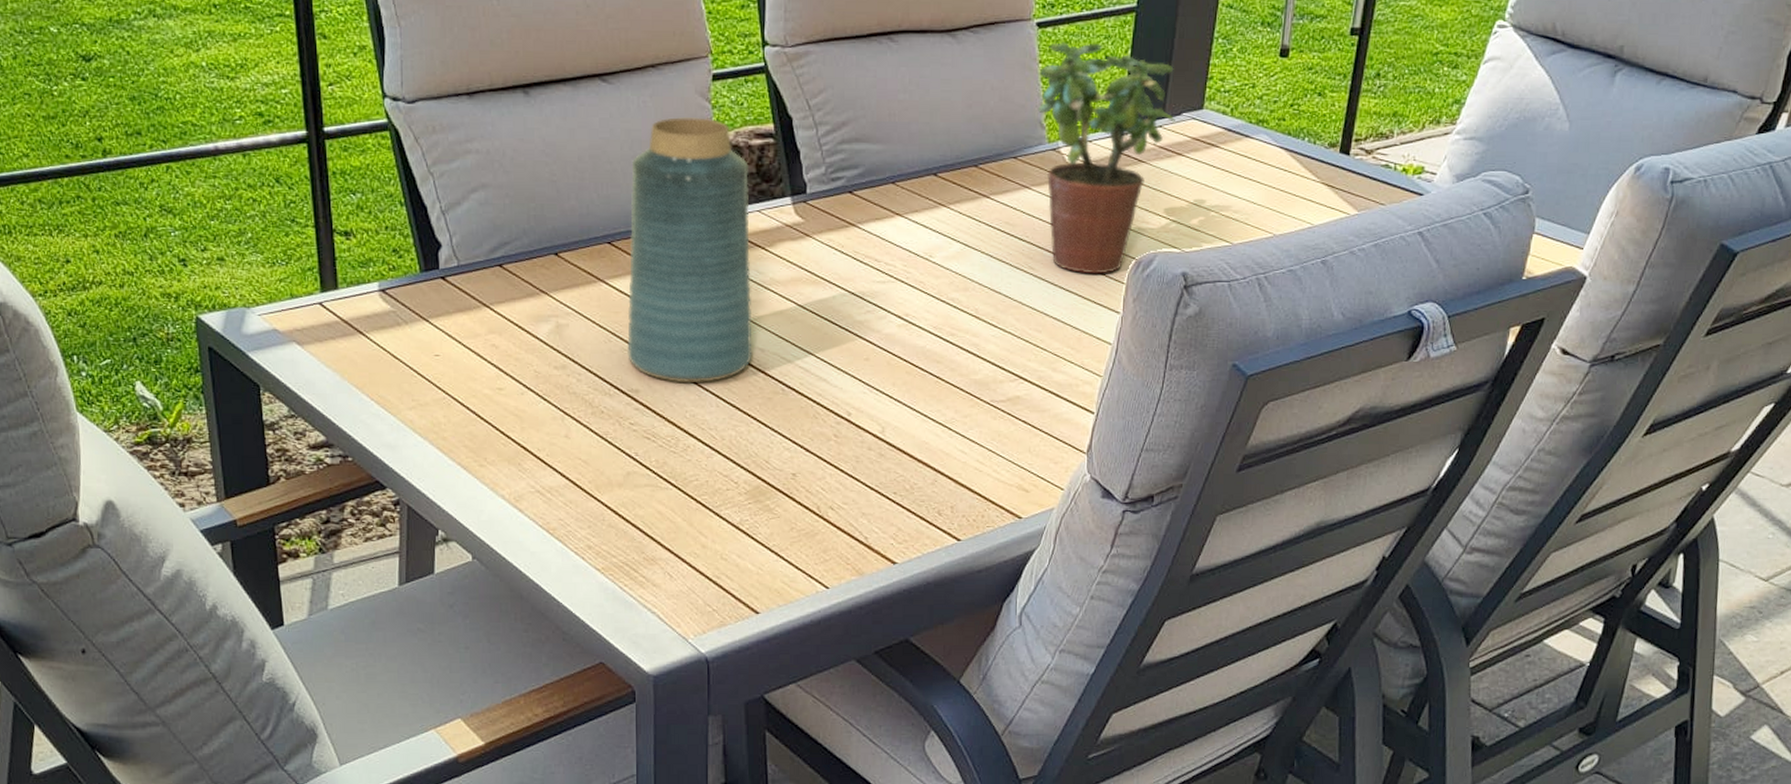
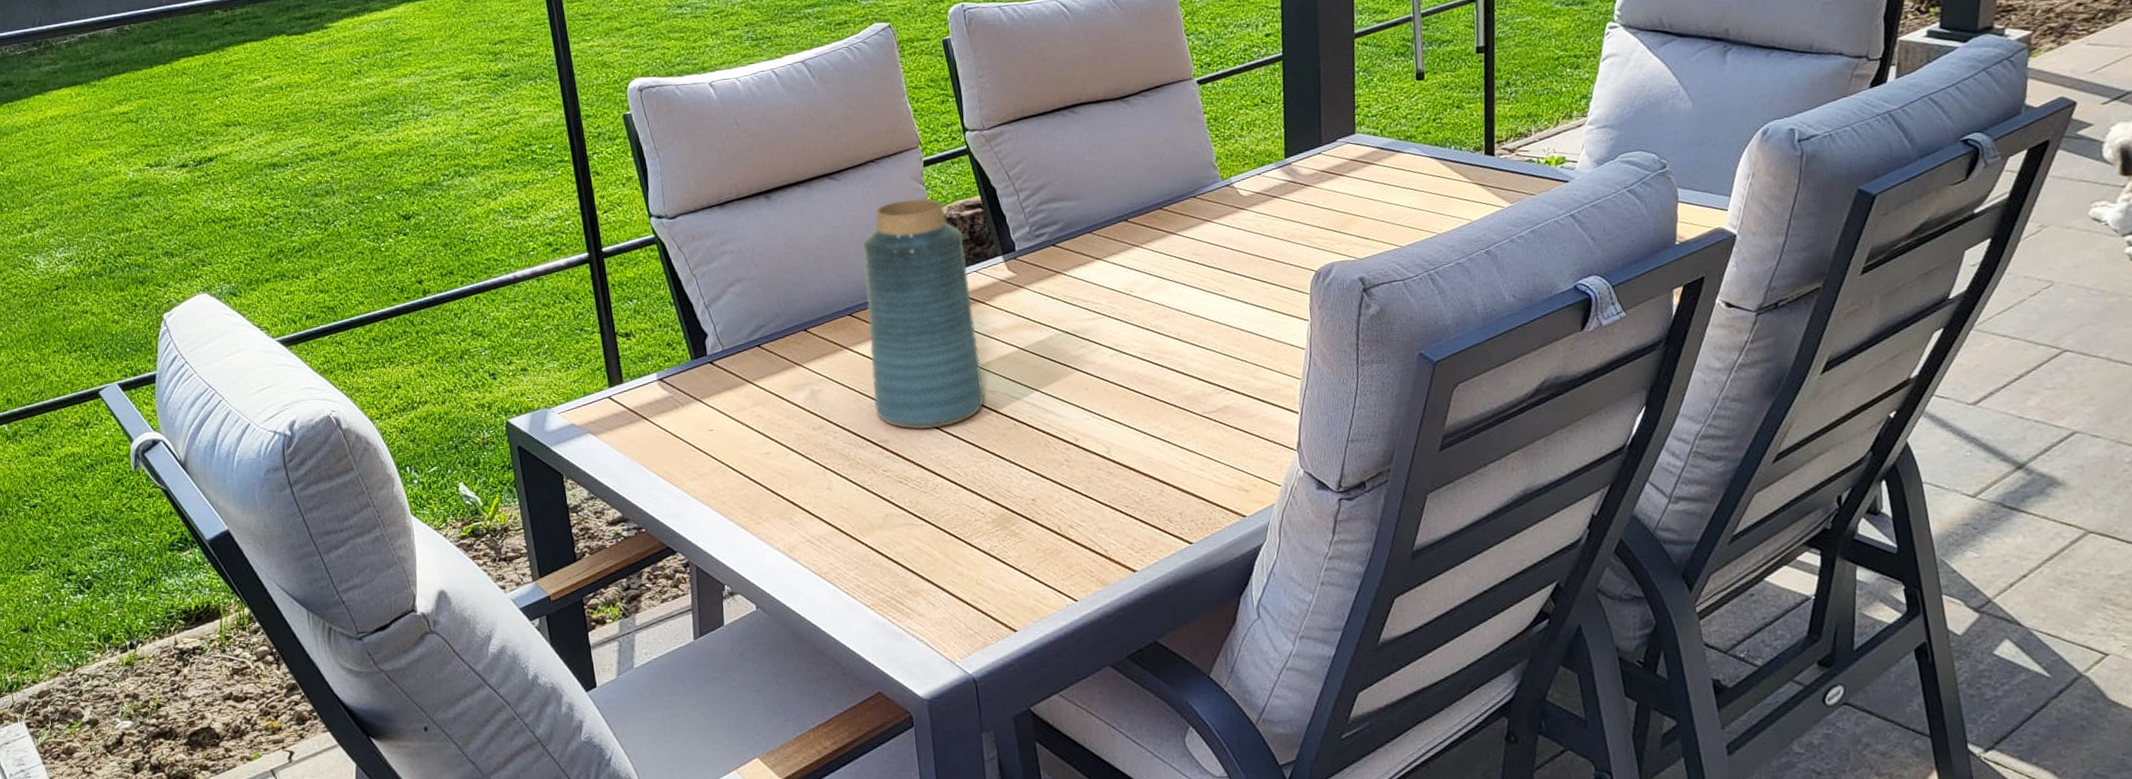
potted plant: present [1037,42,1175,274] -> none [1206,91,1332,290]

